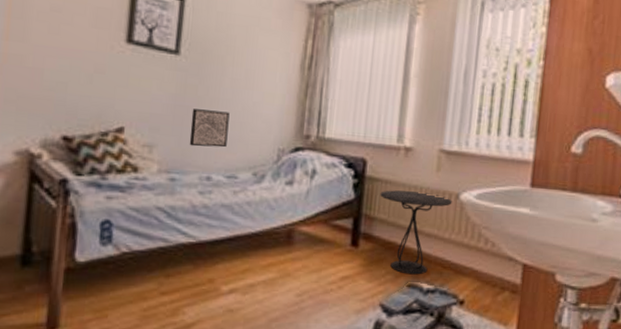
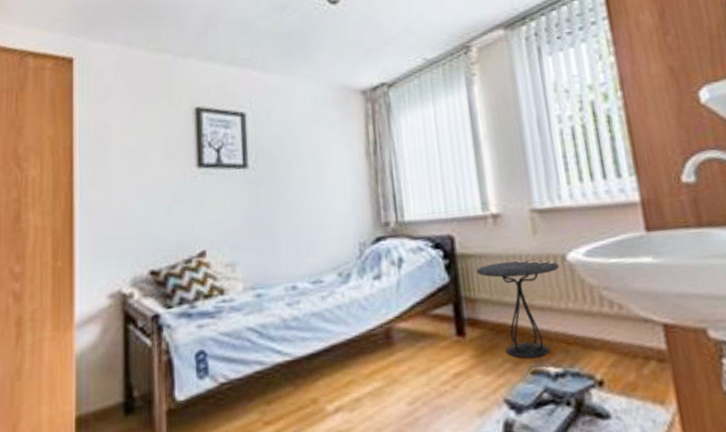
wall art: present [189,108,230,148] -> none [267,215,307,257]

